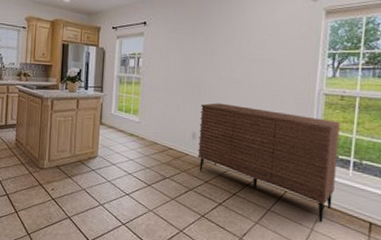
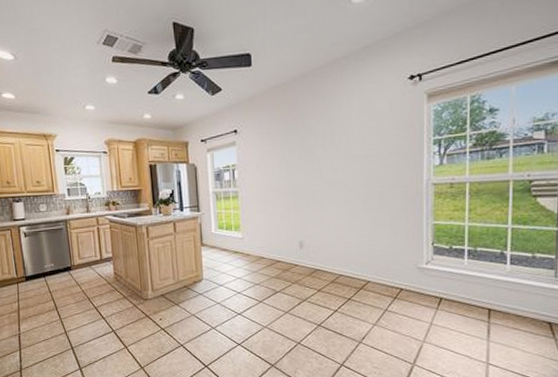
sideboard: present [197,103,340,222] -> none [305,207,451,315]

